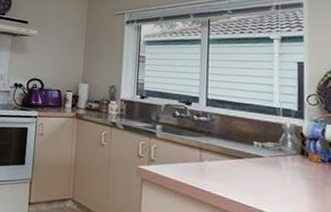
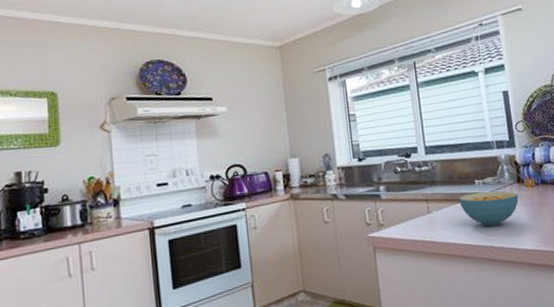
cereal bowl: none [234,153,299,192] -> present [459,191,519,226]

